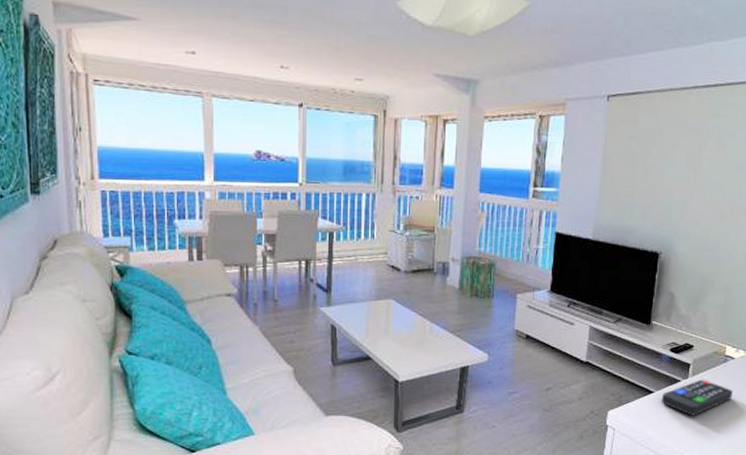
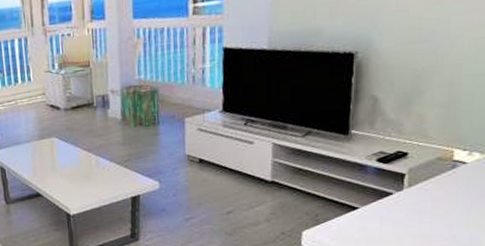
remote control: present [661,380,733,416] -> none [368,190,466,231]

